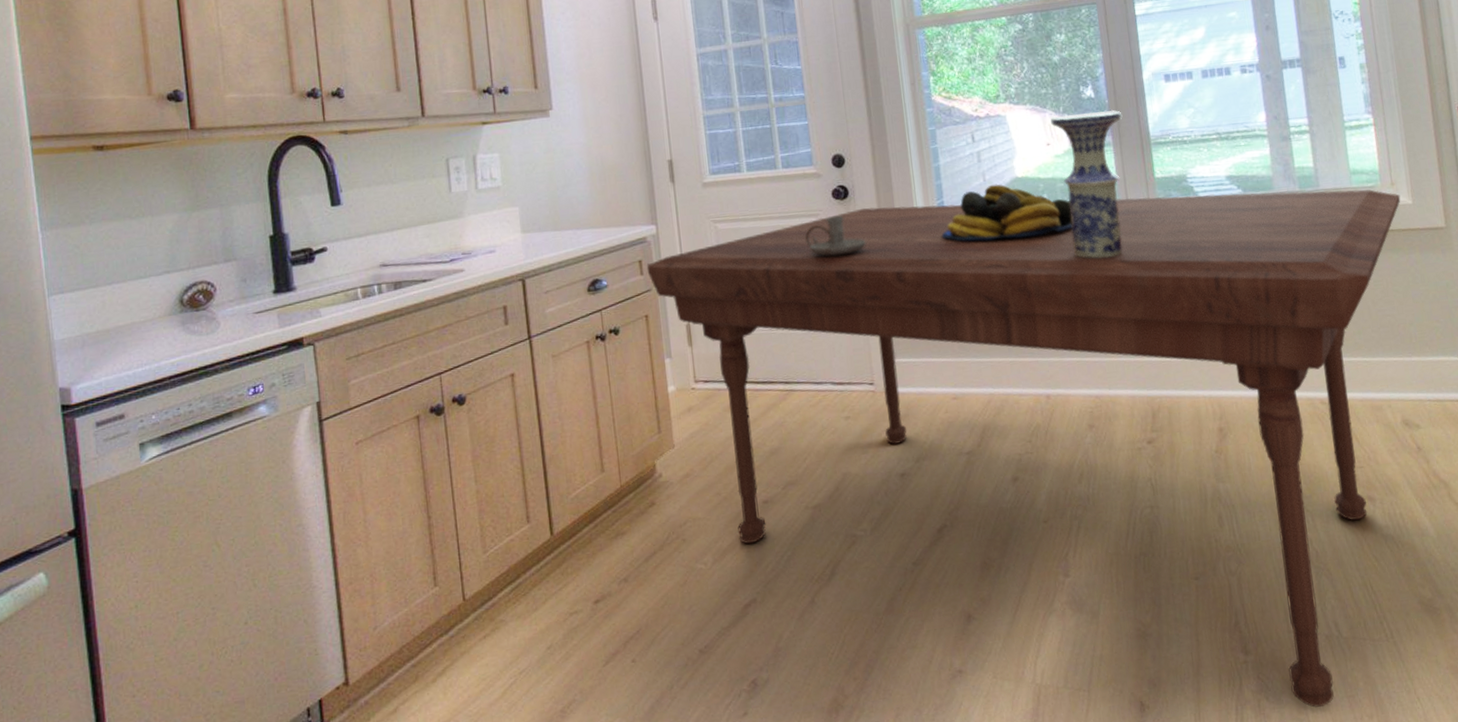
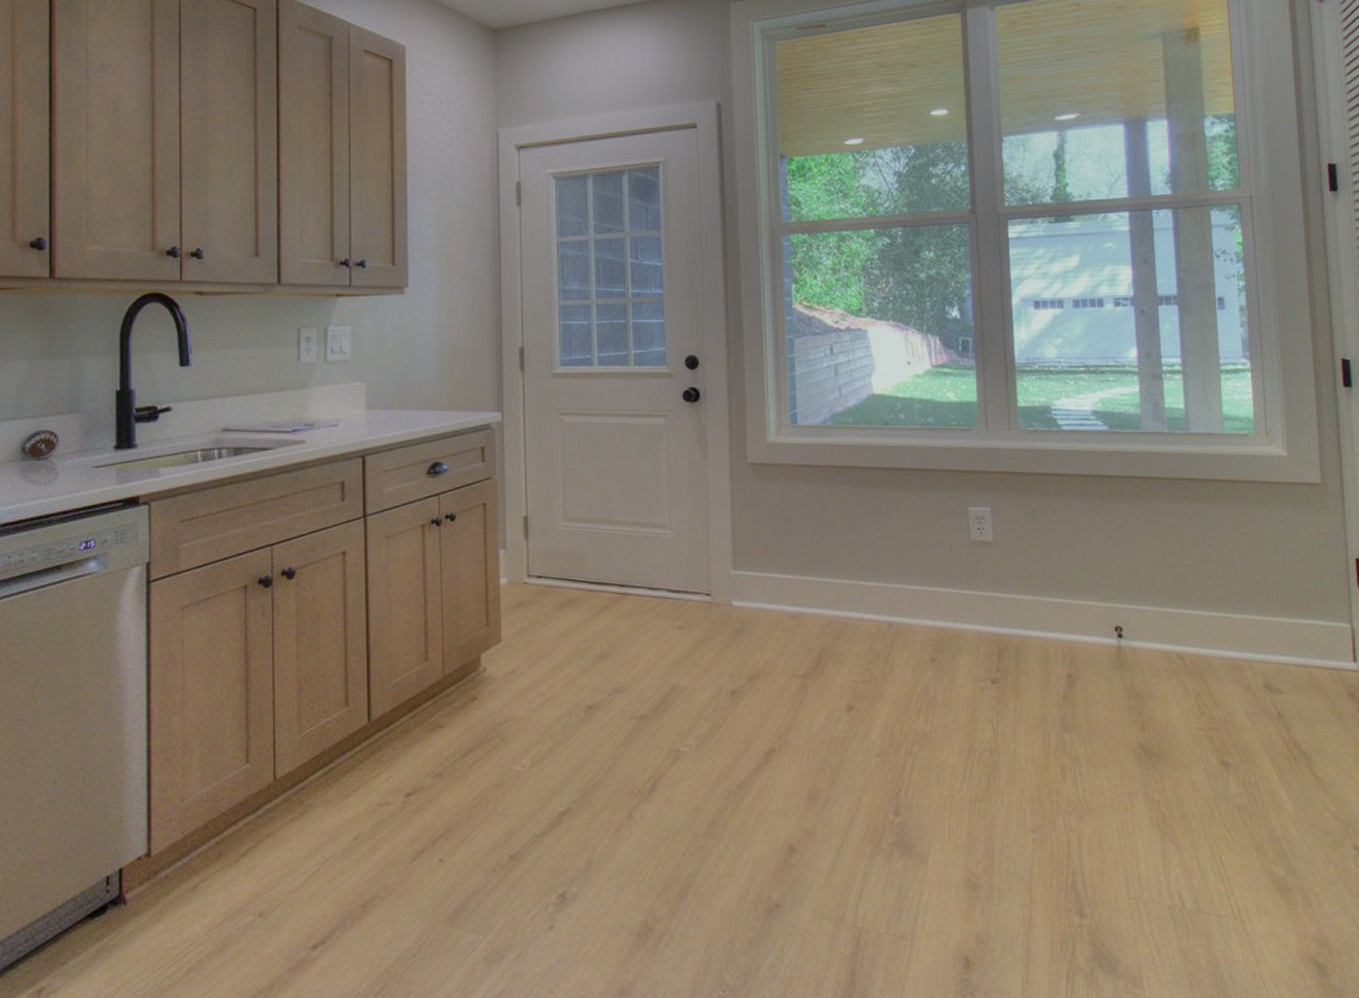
dining table: present [646,189,1401,708] -> none [488,413,1275,982]
candle holder: present [805,215,866,257] -> none [652,418,714,460]
fruit bowl: present [941,184,1073,242] -> none [792,399,928,458]
vase: present [1050,110,1123,259] -> none [913,333,988,486]

